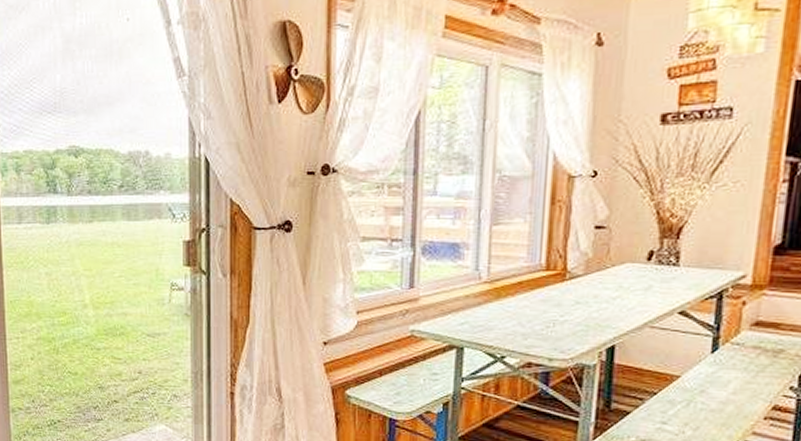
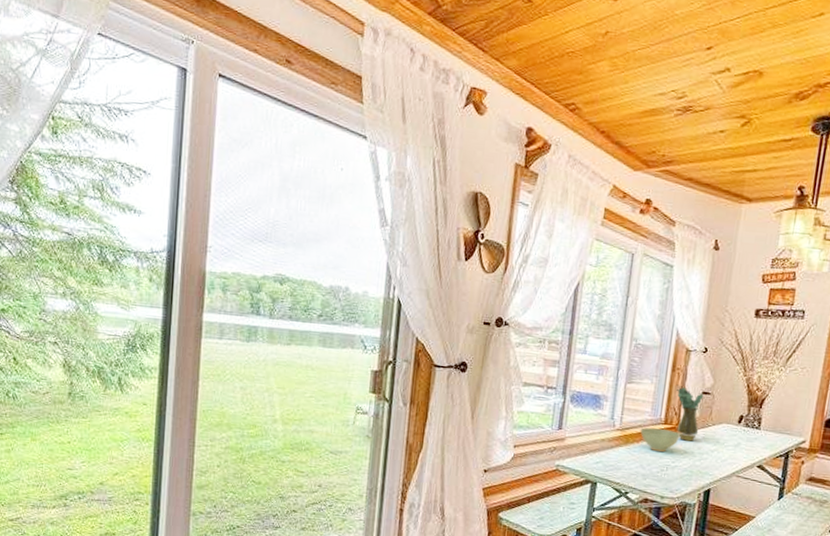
bowl: none [514,276,570,305] -> present [640,427,681,453]
vase: none [558,220,597,289] -> present [676,384,704,442]

